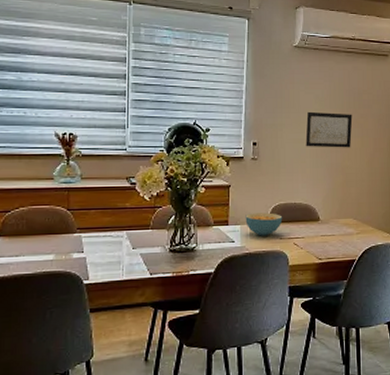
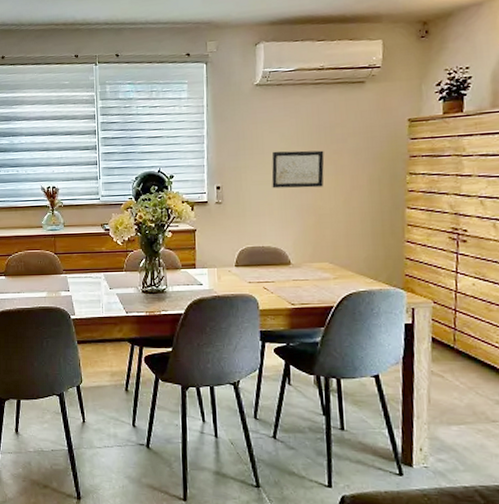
cereal bowl: present [245,213,283,236] -> none [212,256,251,280]

